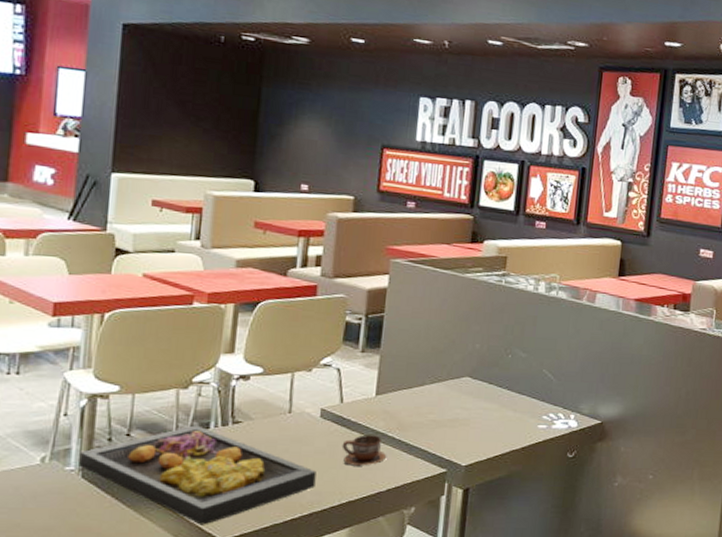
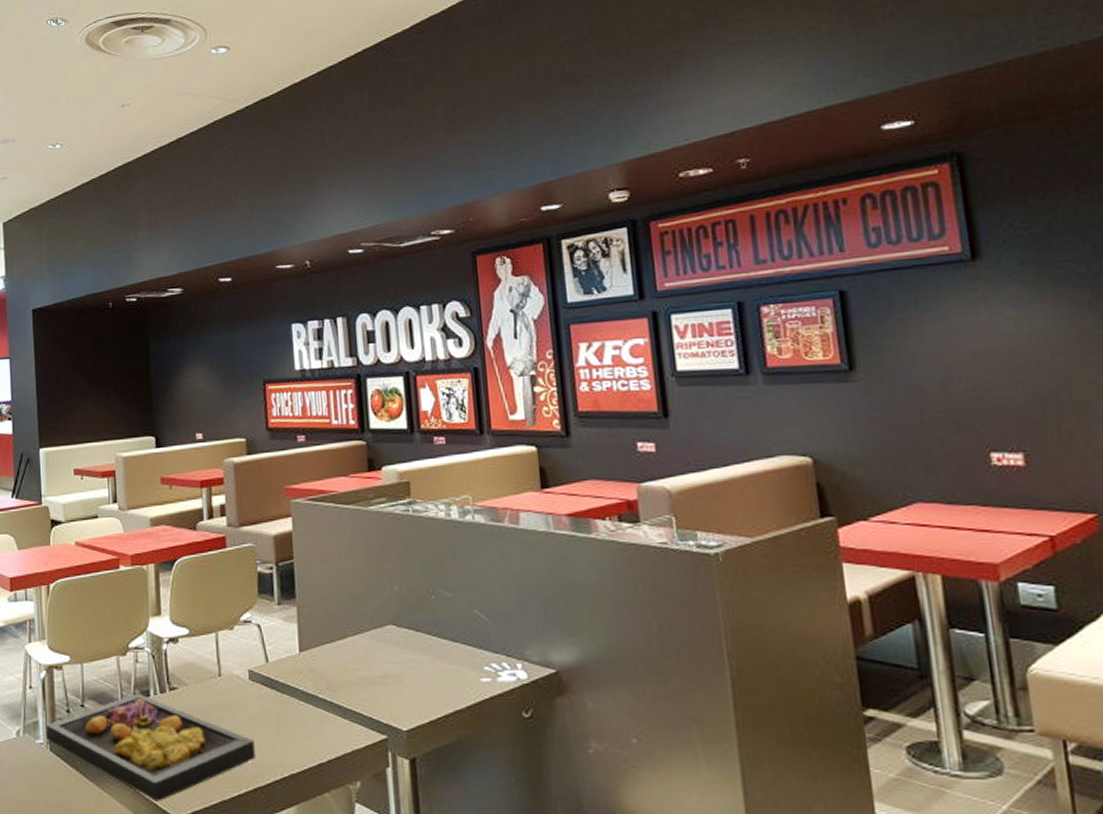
cup: present [342,434,387,466] -> none [274,697,322,734]

